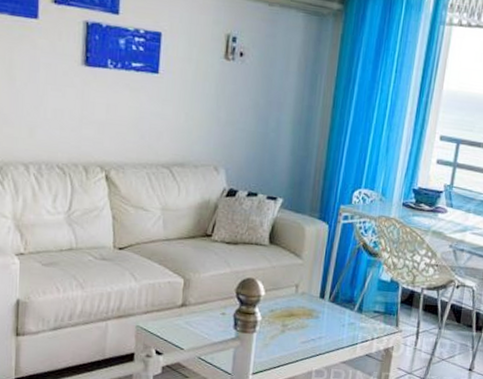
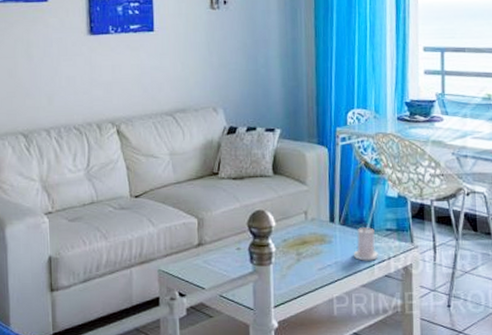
candle: none [338,307,364,340] -> present [353,227,379,261]

